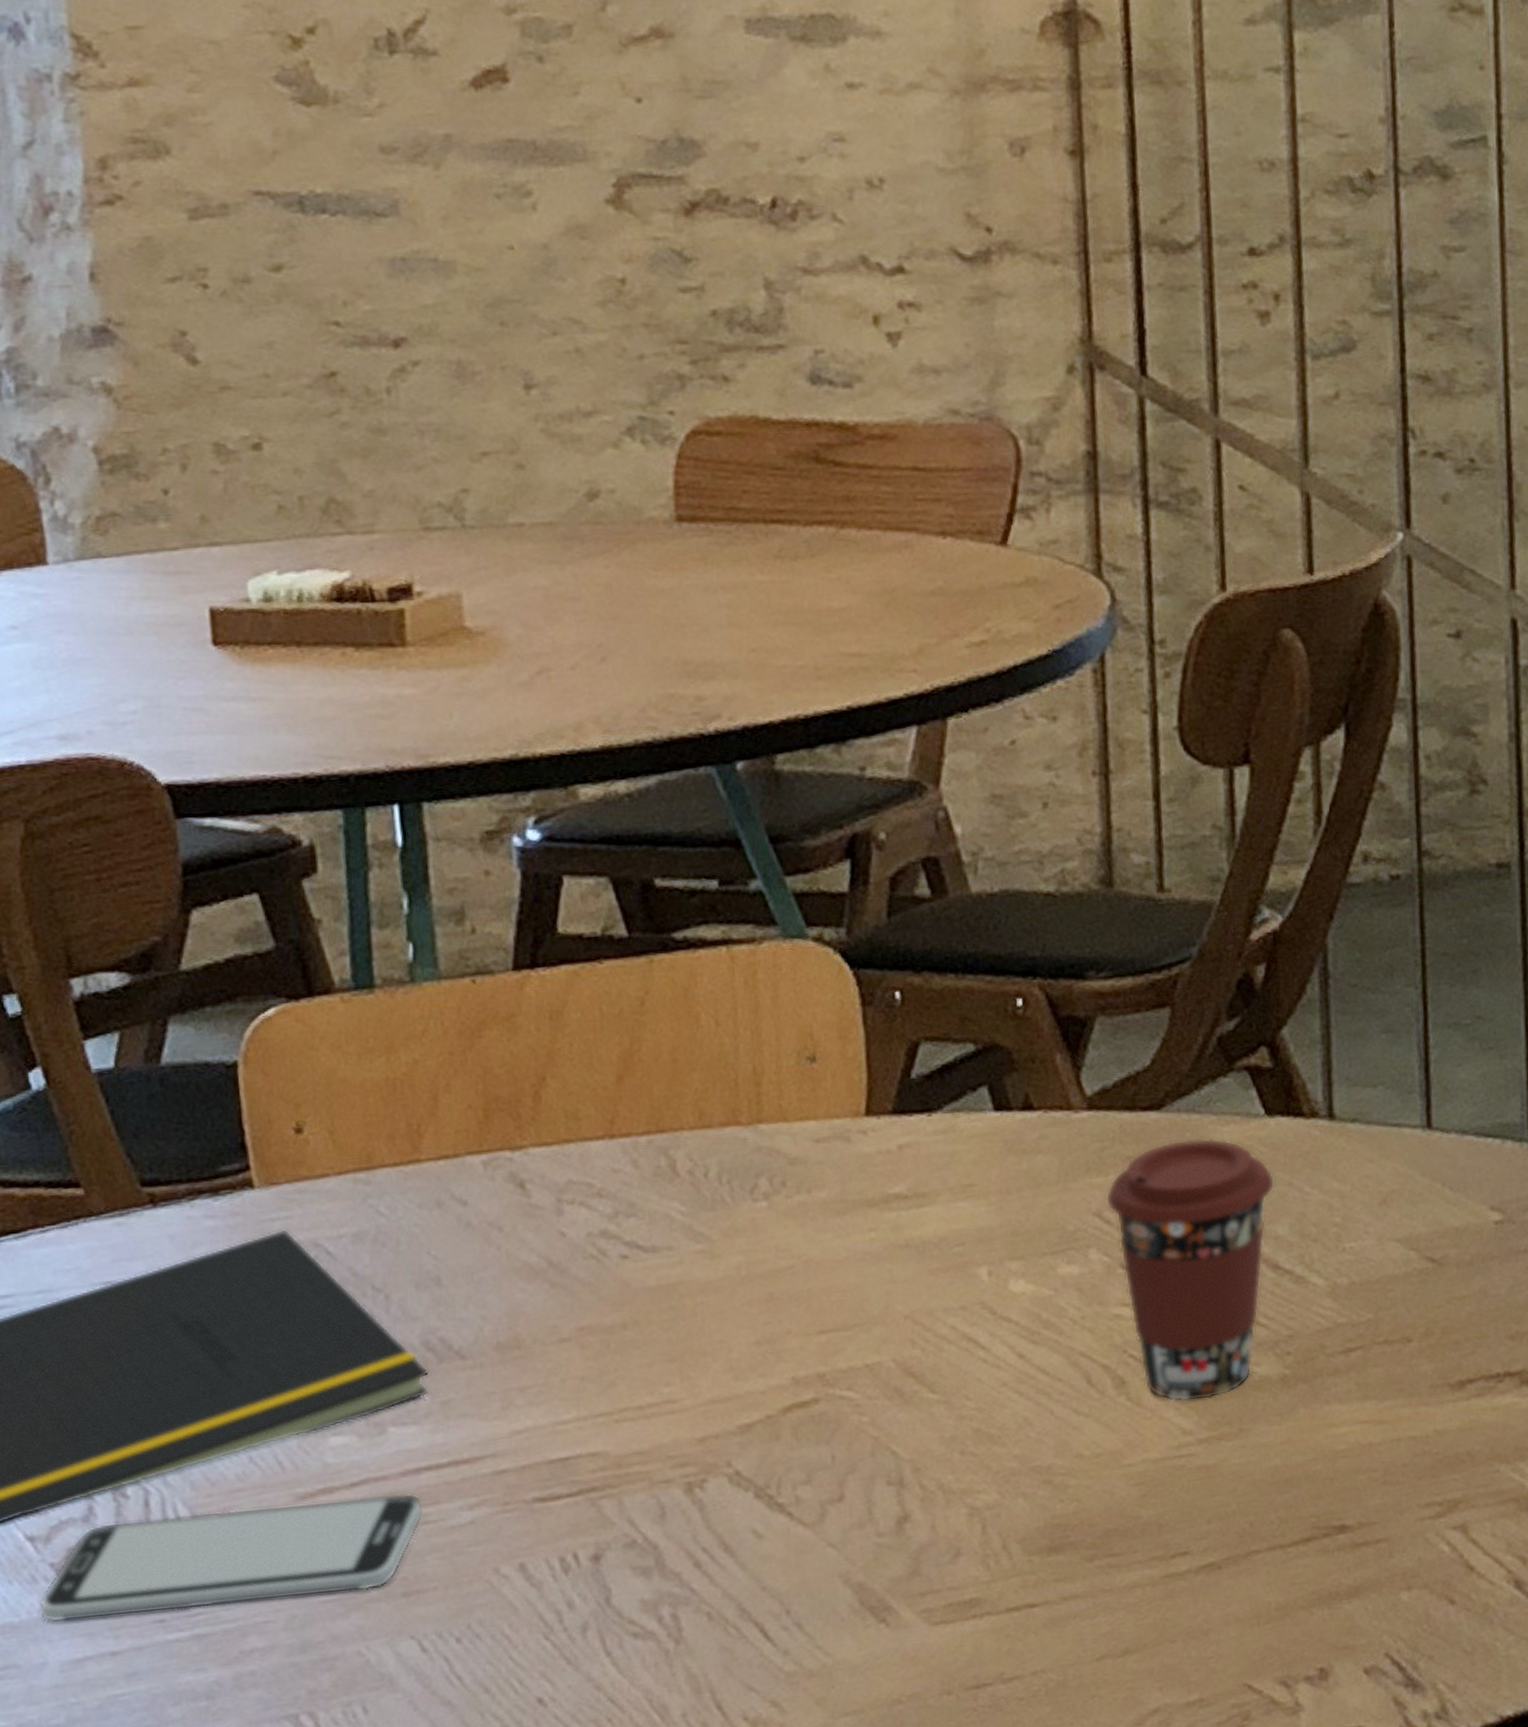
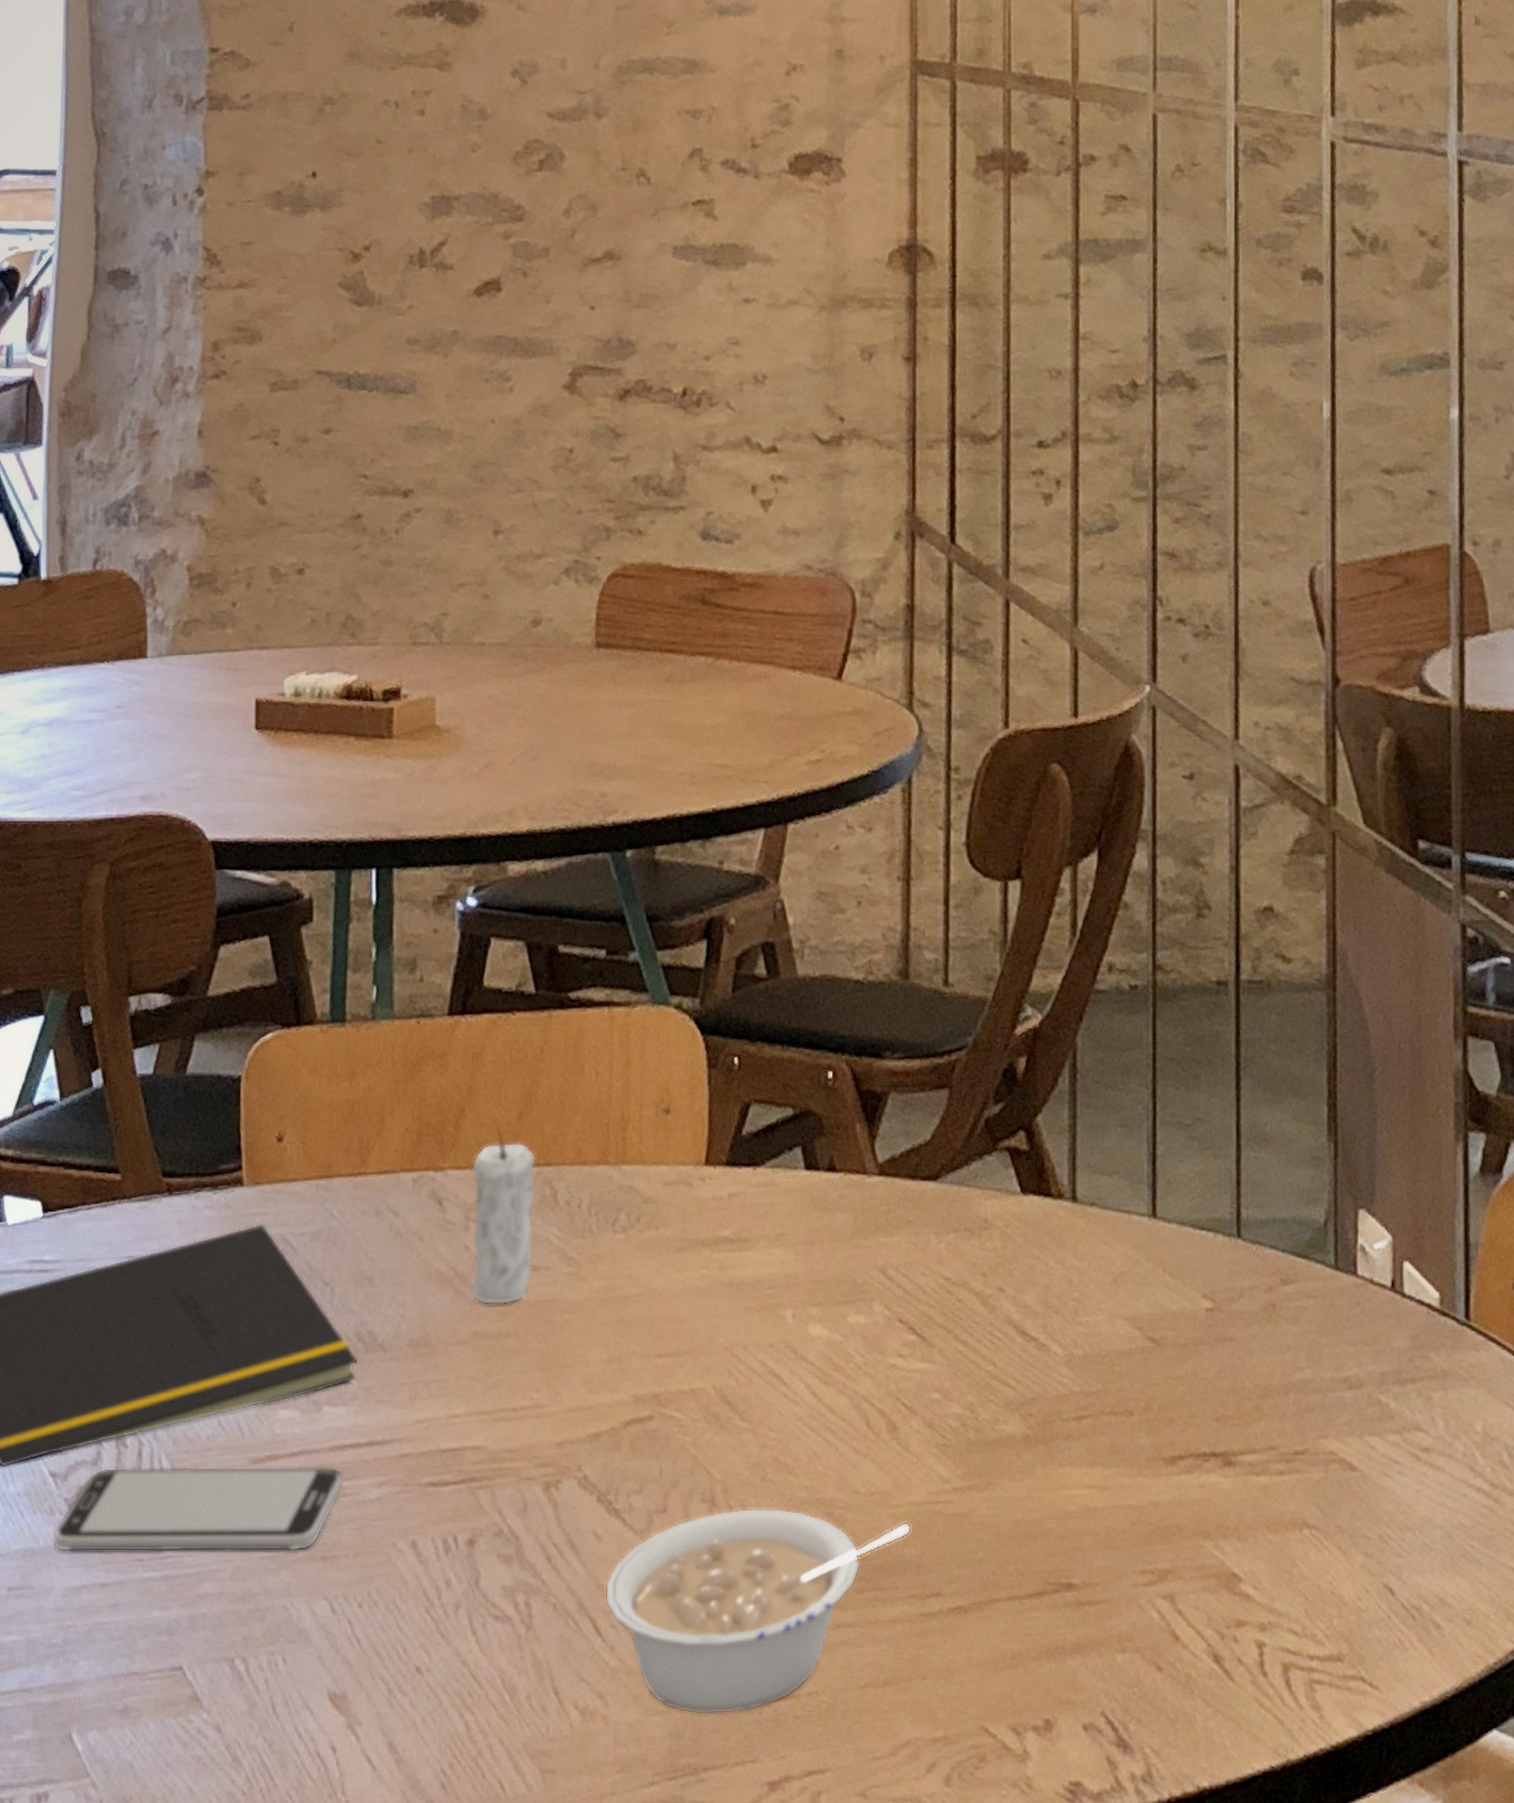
candle: none [561,1086,651,1296] -> present [470,1120,536,1305]
legume: none [772,1482,1149,1710] -> present [605,1508,911,1714]
coffee cup: present [1105,1138,1275,1402] -> none [889,1209,1026,1451]

